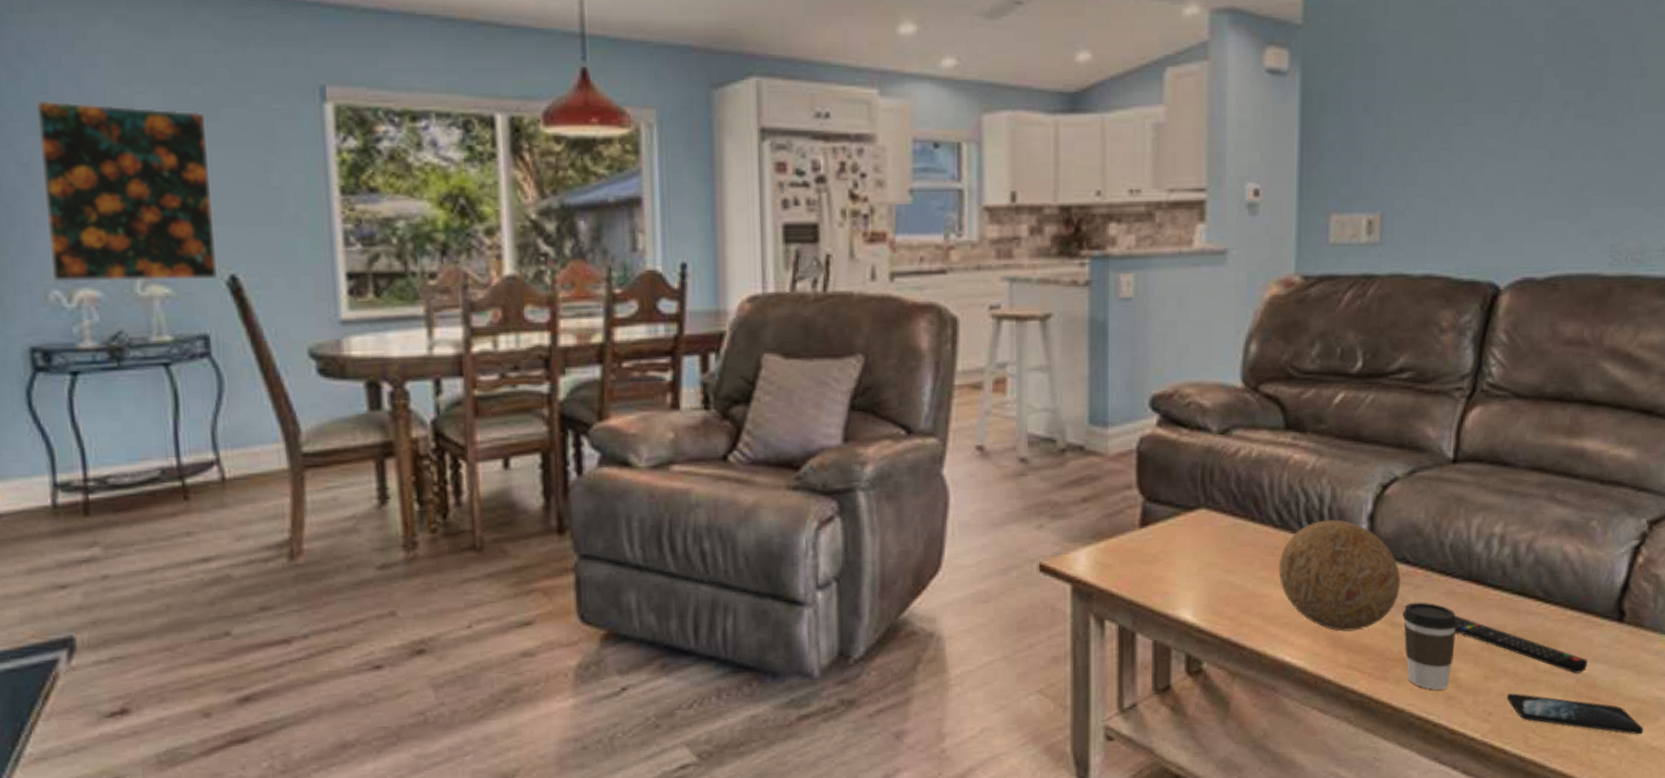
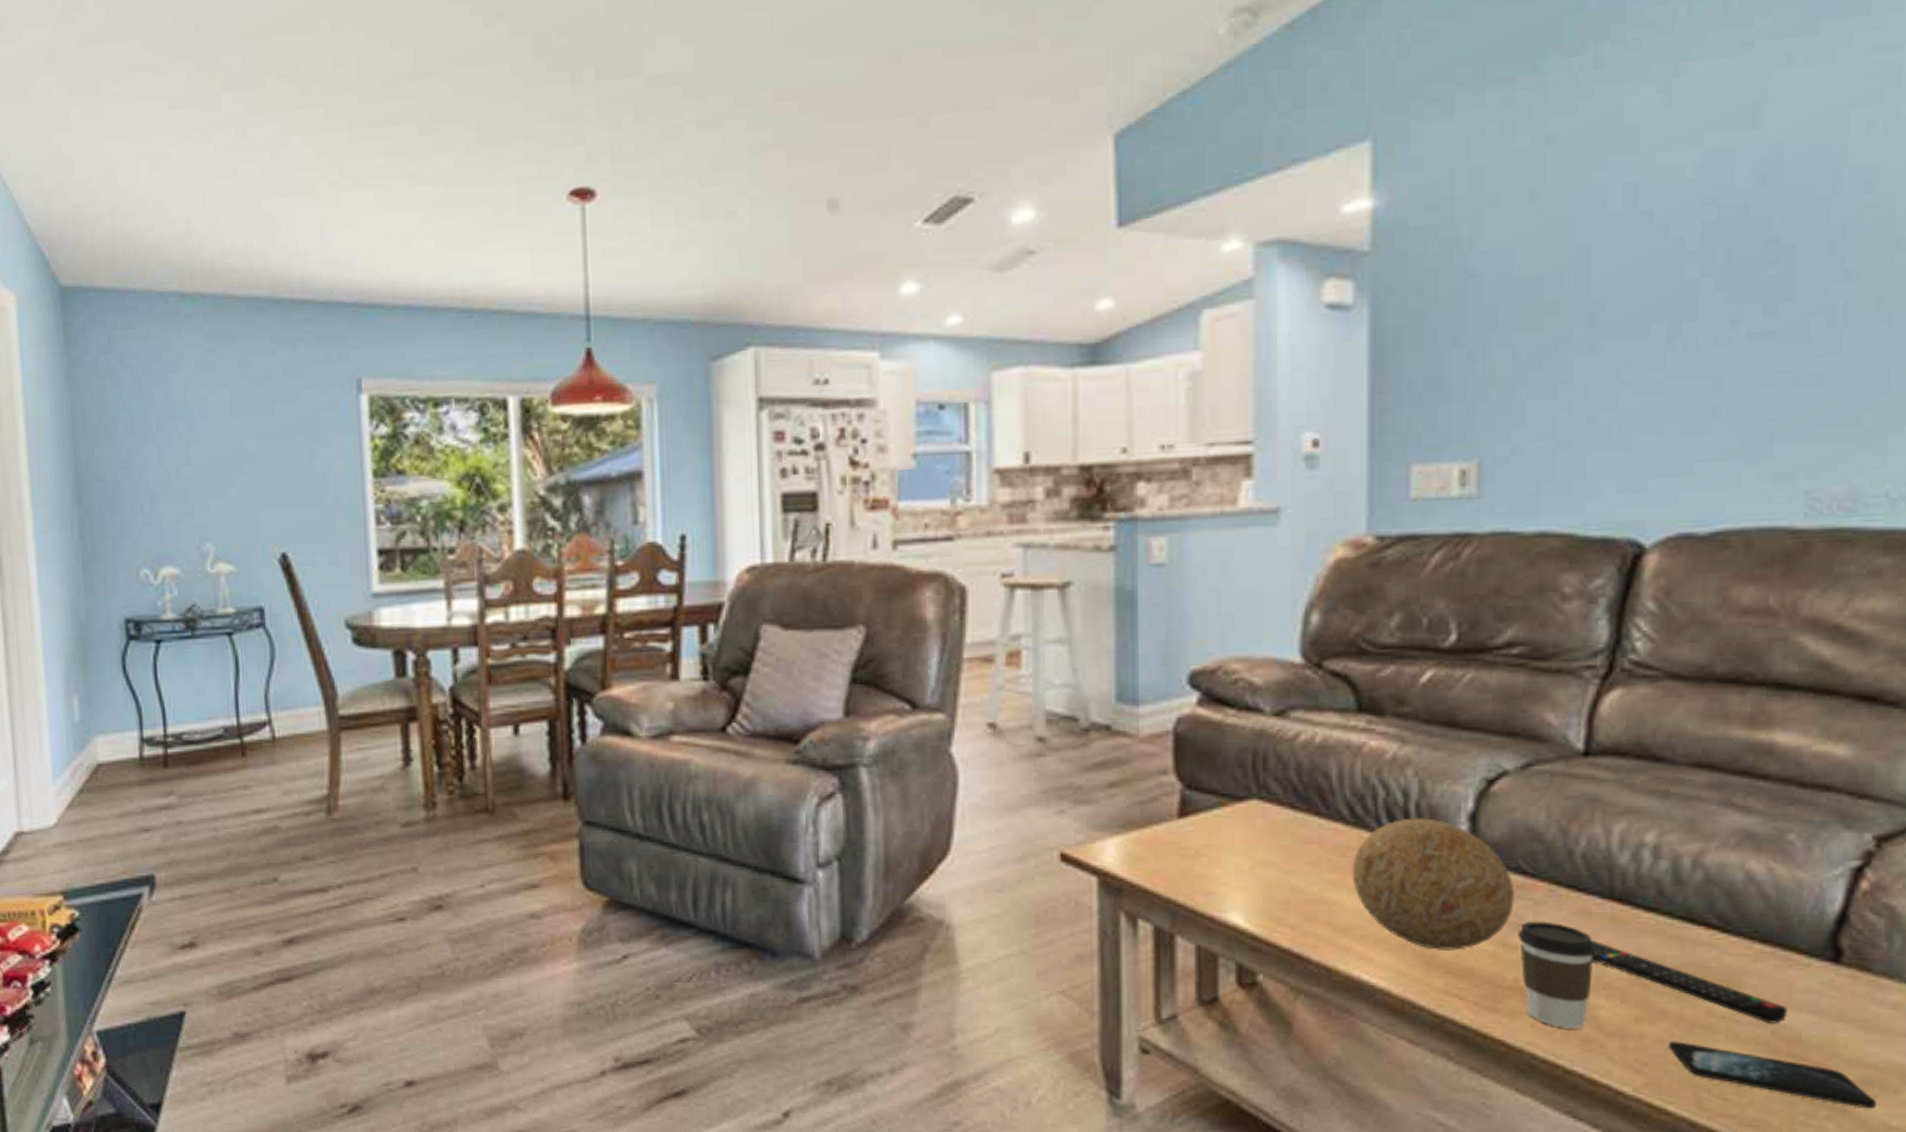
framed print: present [35,102,217,283] -> none [132,404,271,562]

